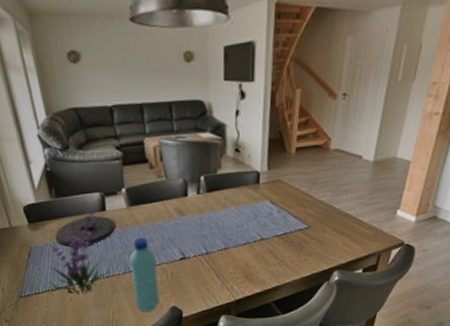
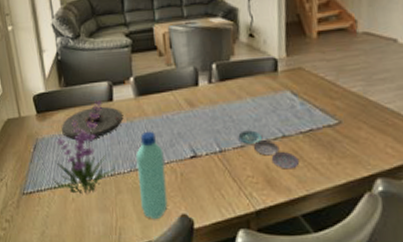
plate: none [222,235,273,266] -> present [238,130,299,169]

